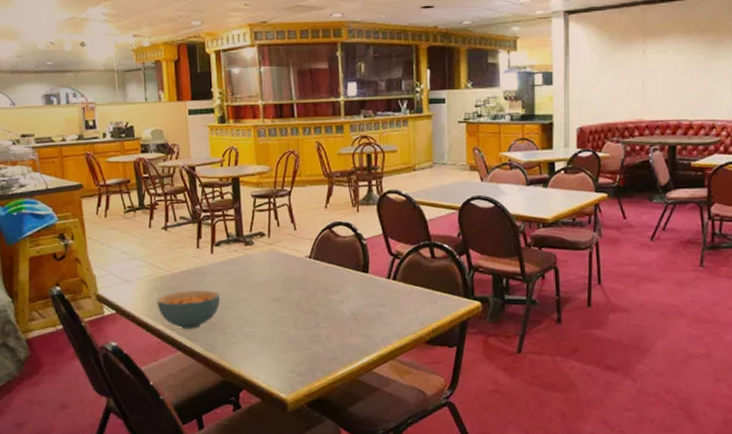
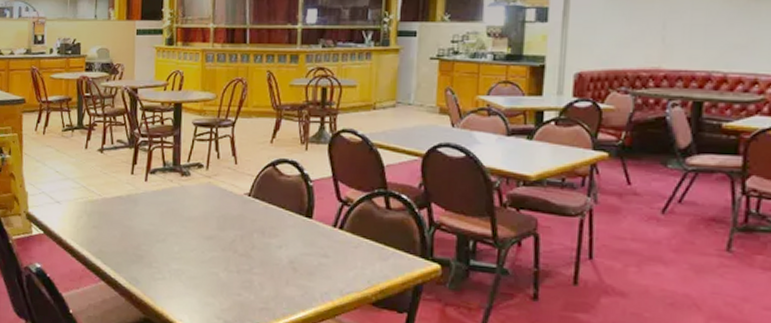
cereal bowl: present [156,290,221,329] -> none [84,218,151,259]

